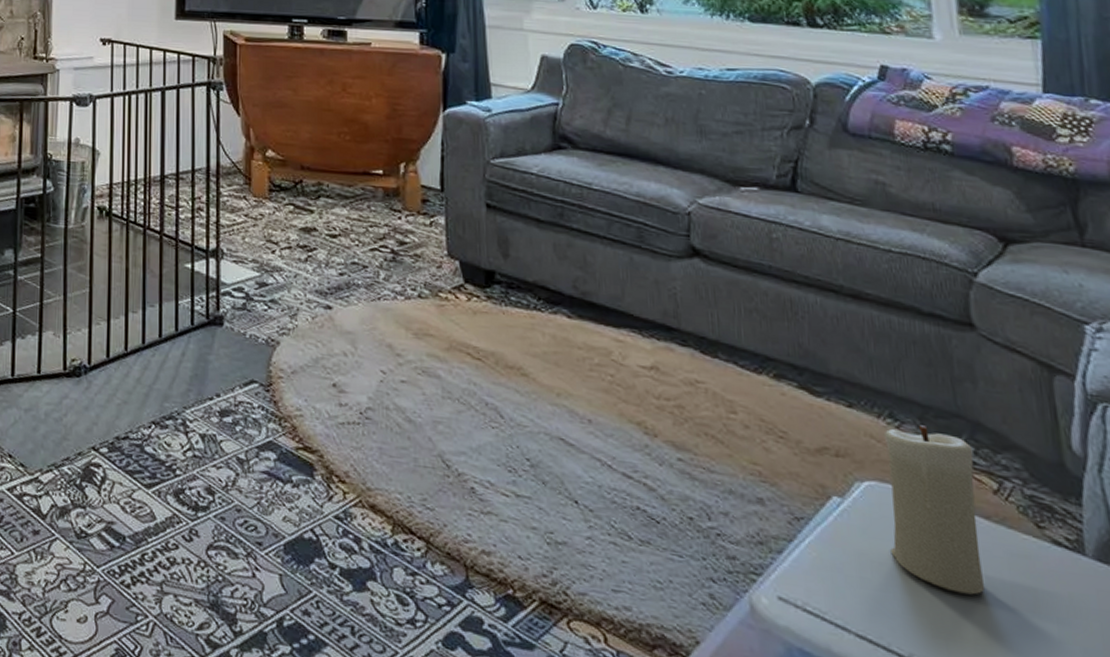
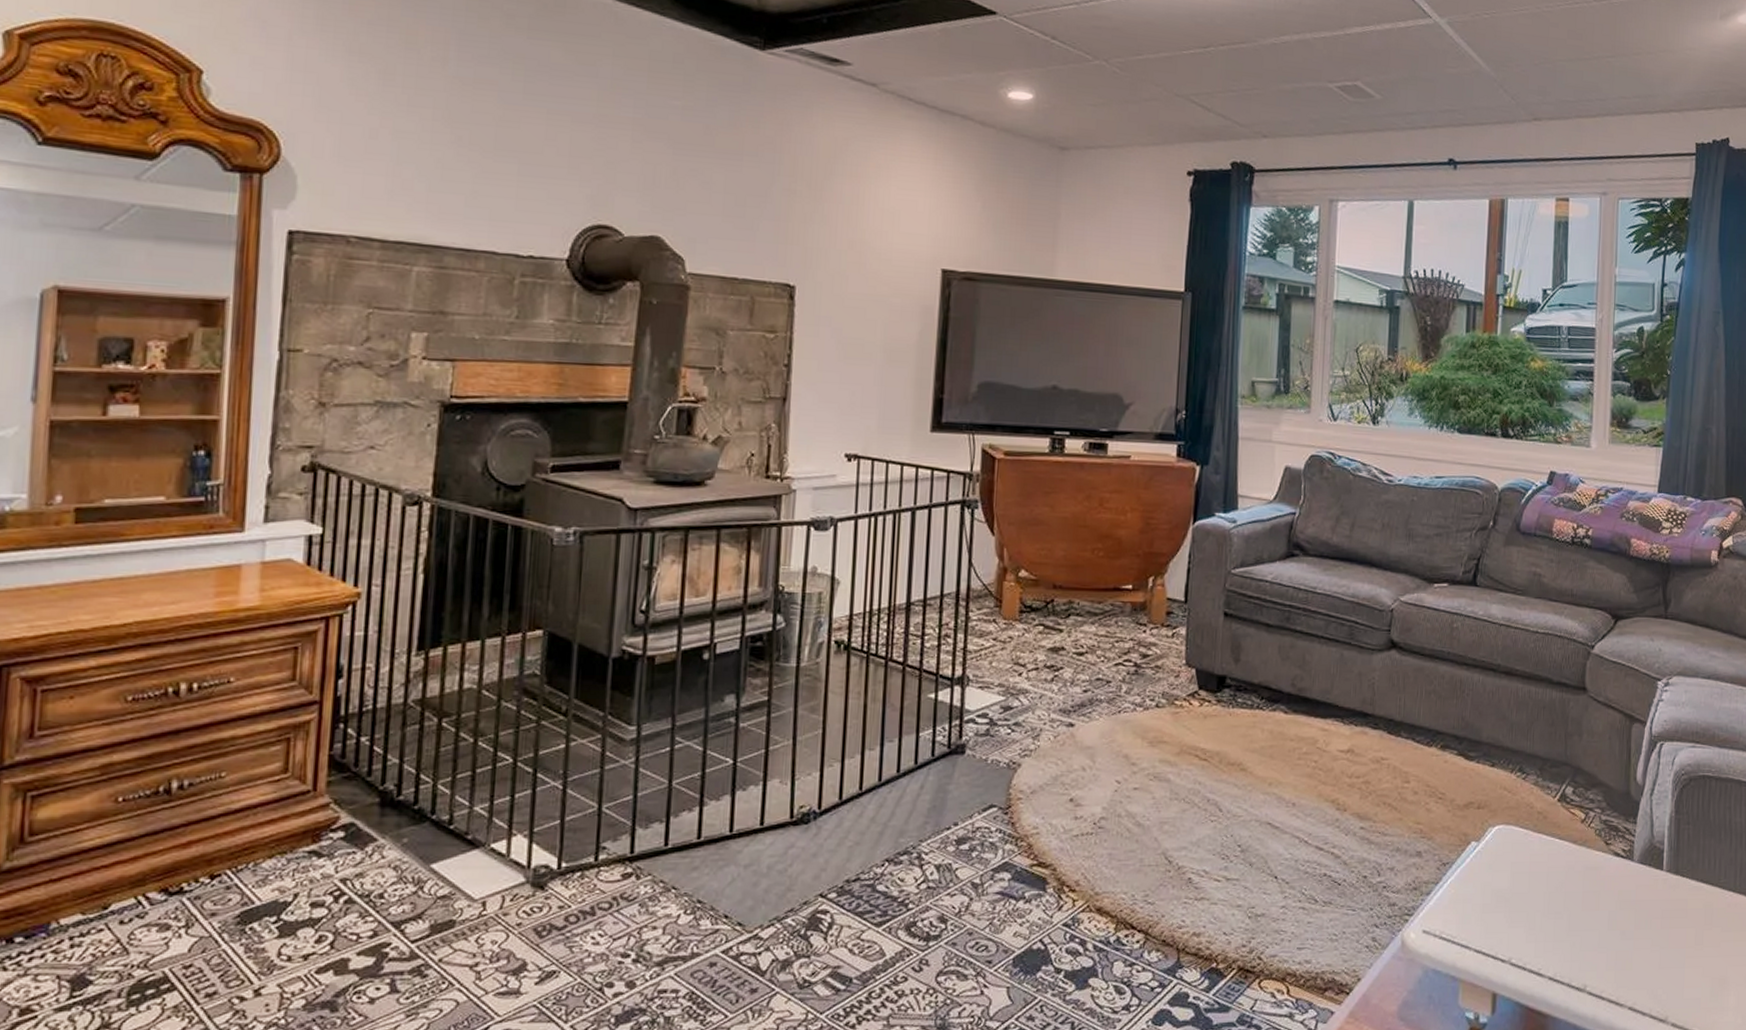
candle: present [883,425,986,595] -> none [1507,775,1572,904]

